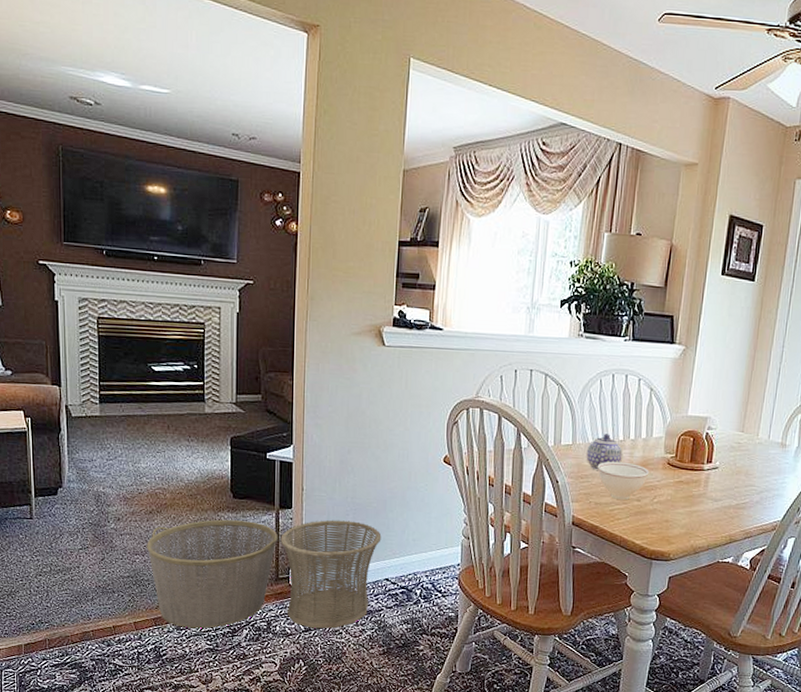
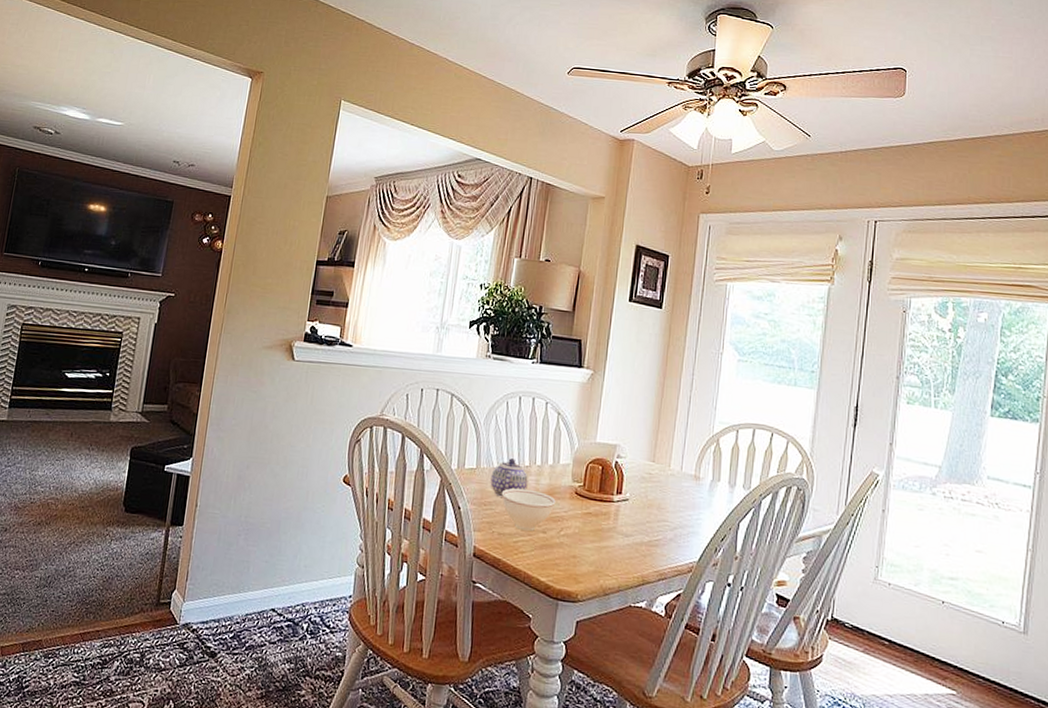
basket: present [147,519,278,629] -> none [28,534,165,658]
basket: present [280,520,382,629] -> none [163,540,272,665]

